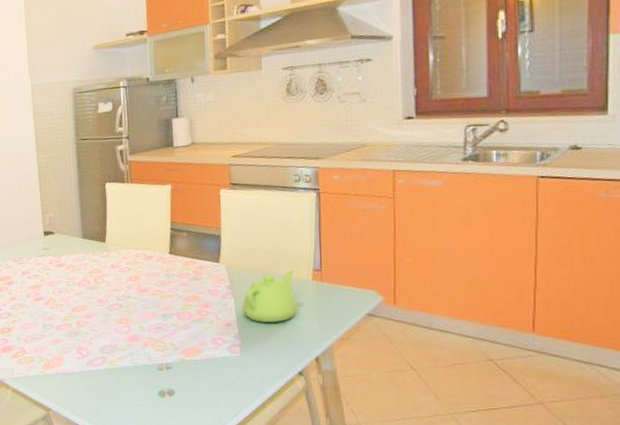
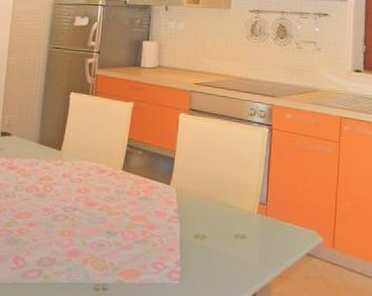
teapot: present [242,269,298,322] -> none [187,200,242,253]

